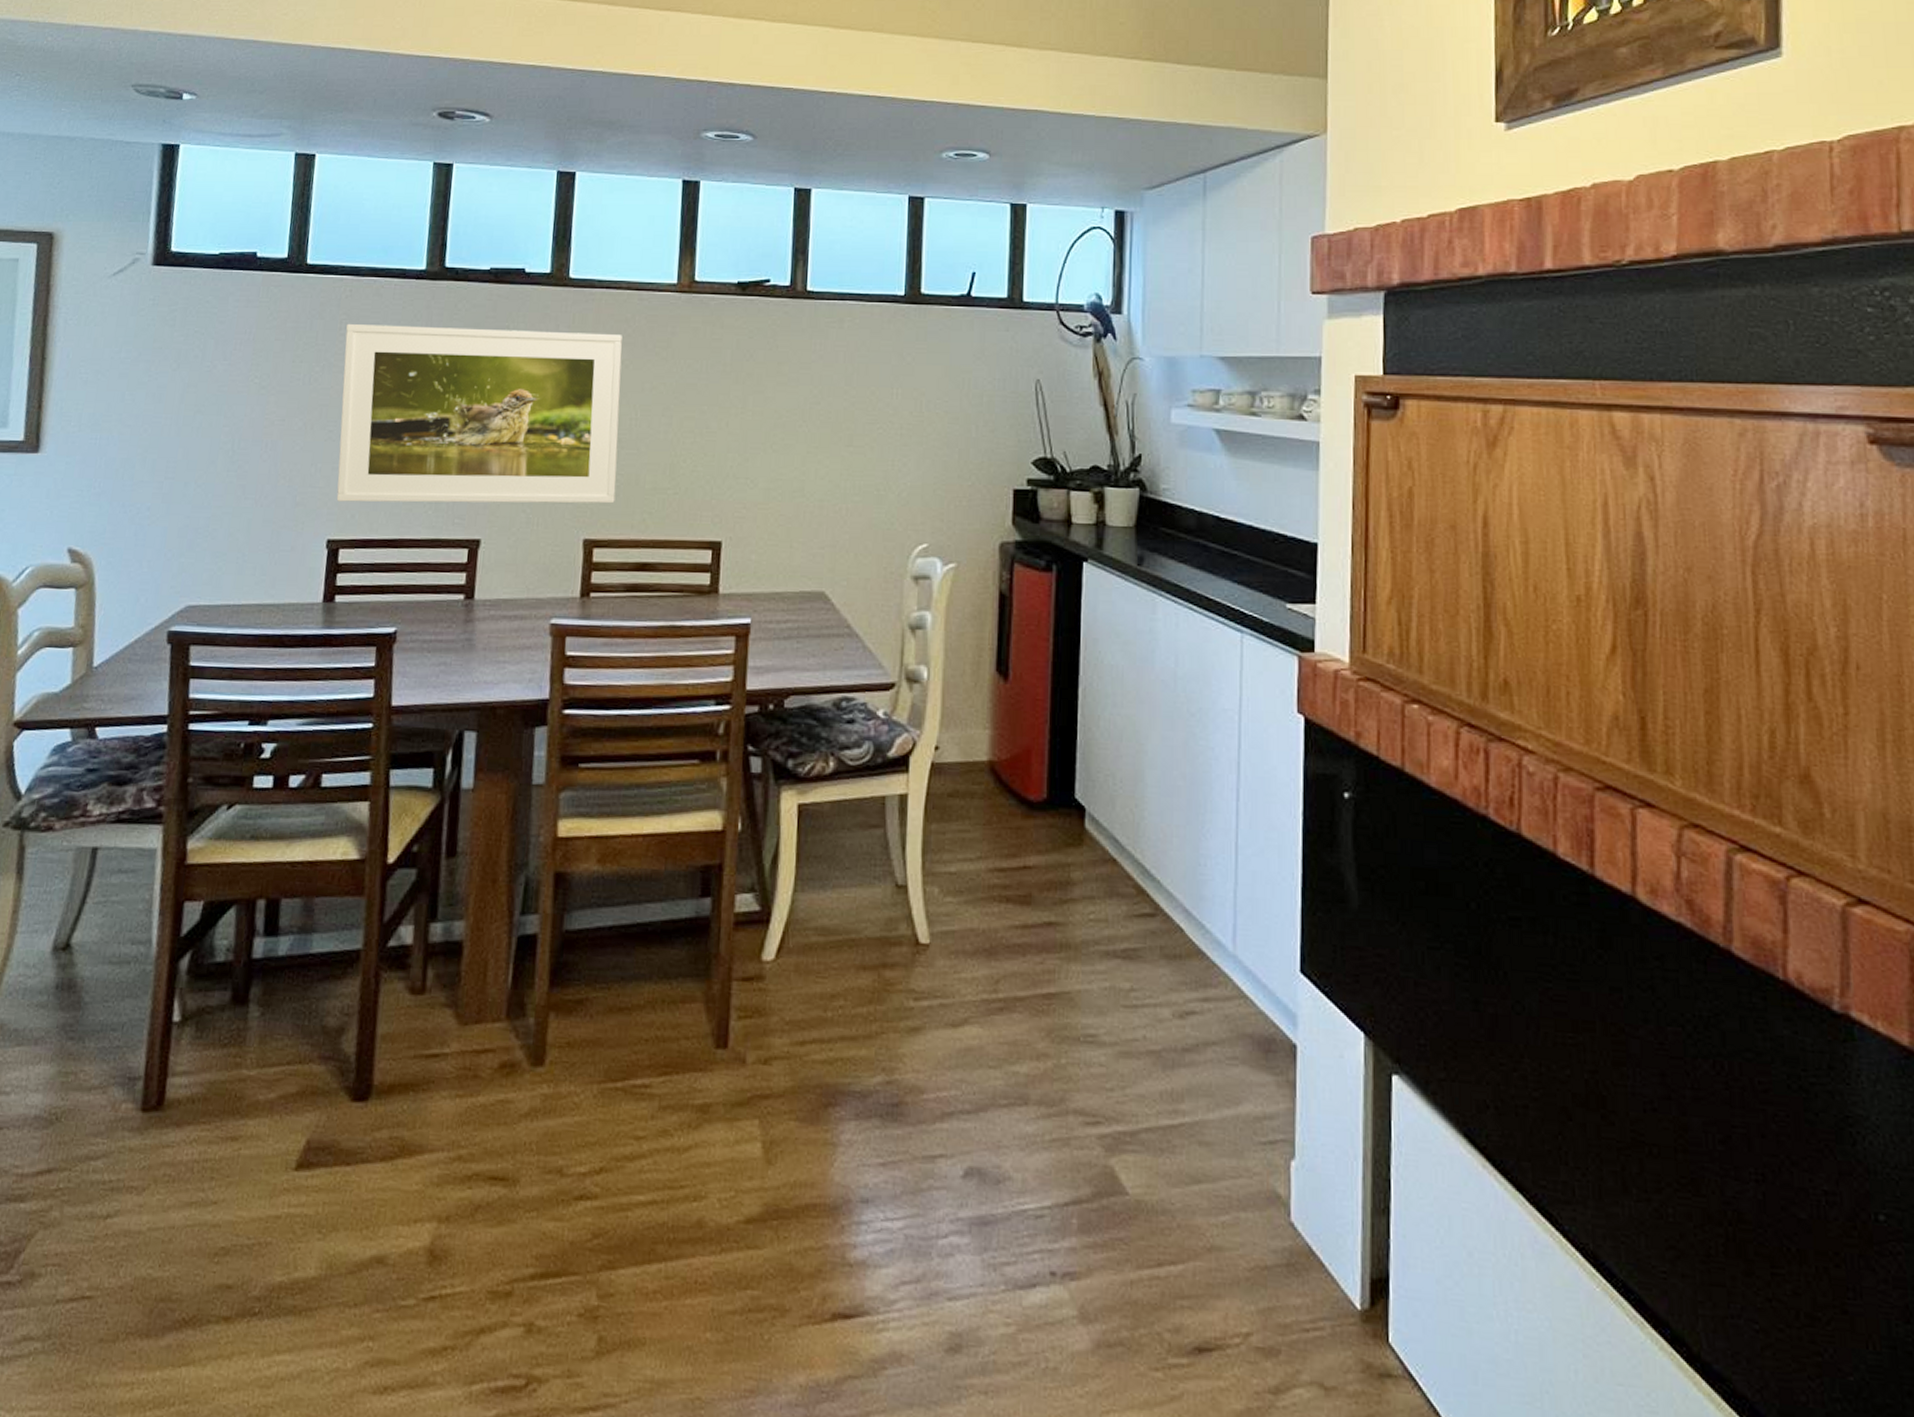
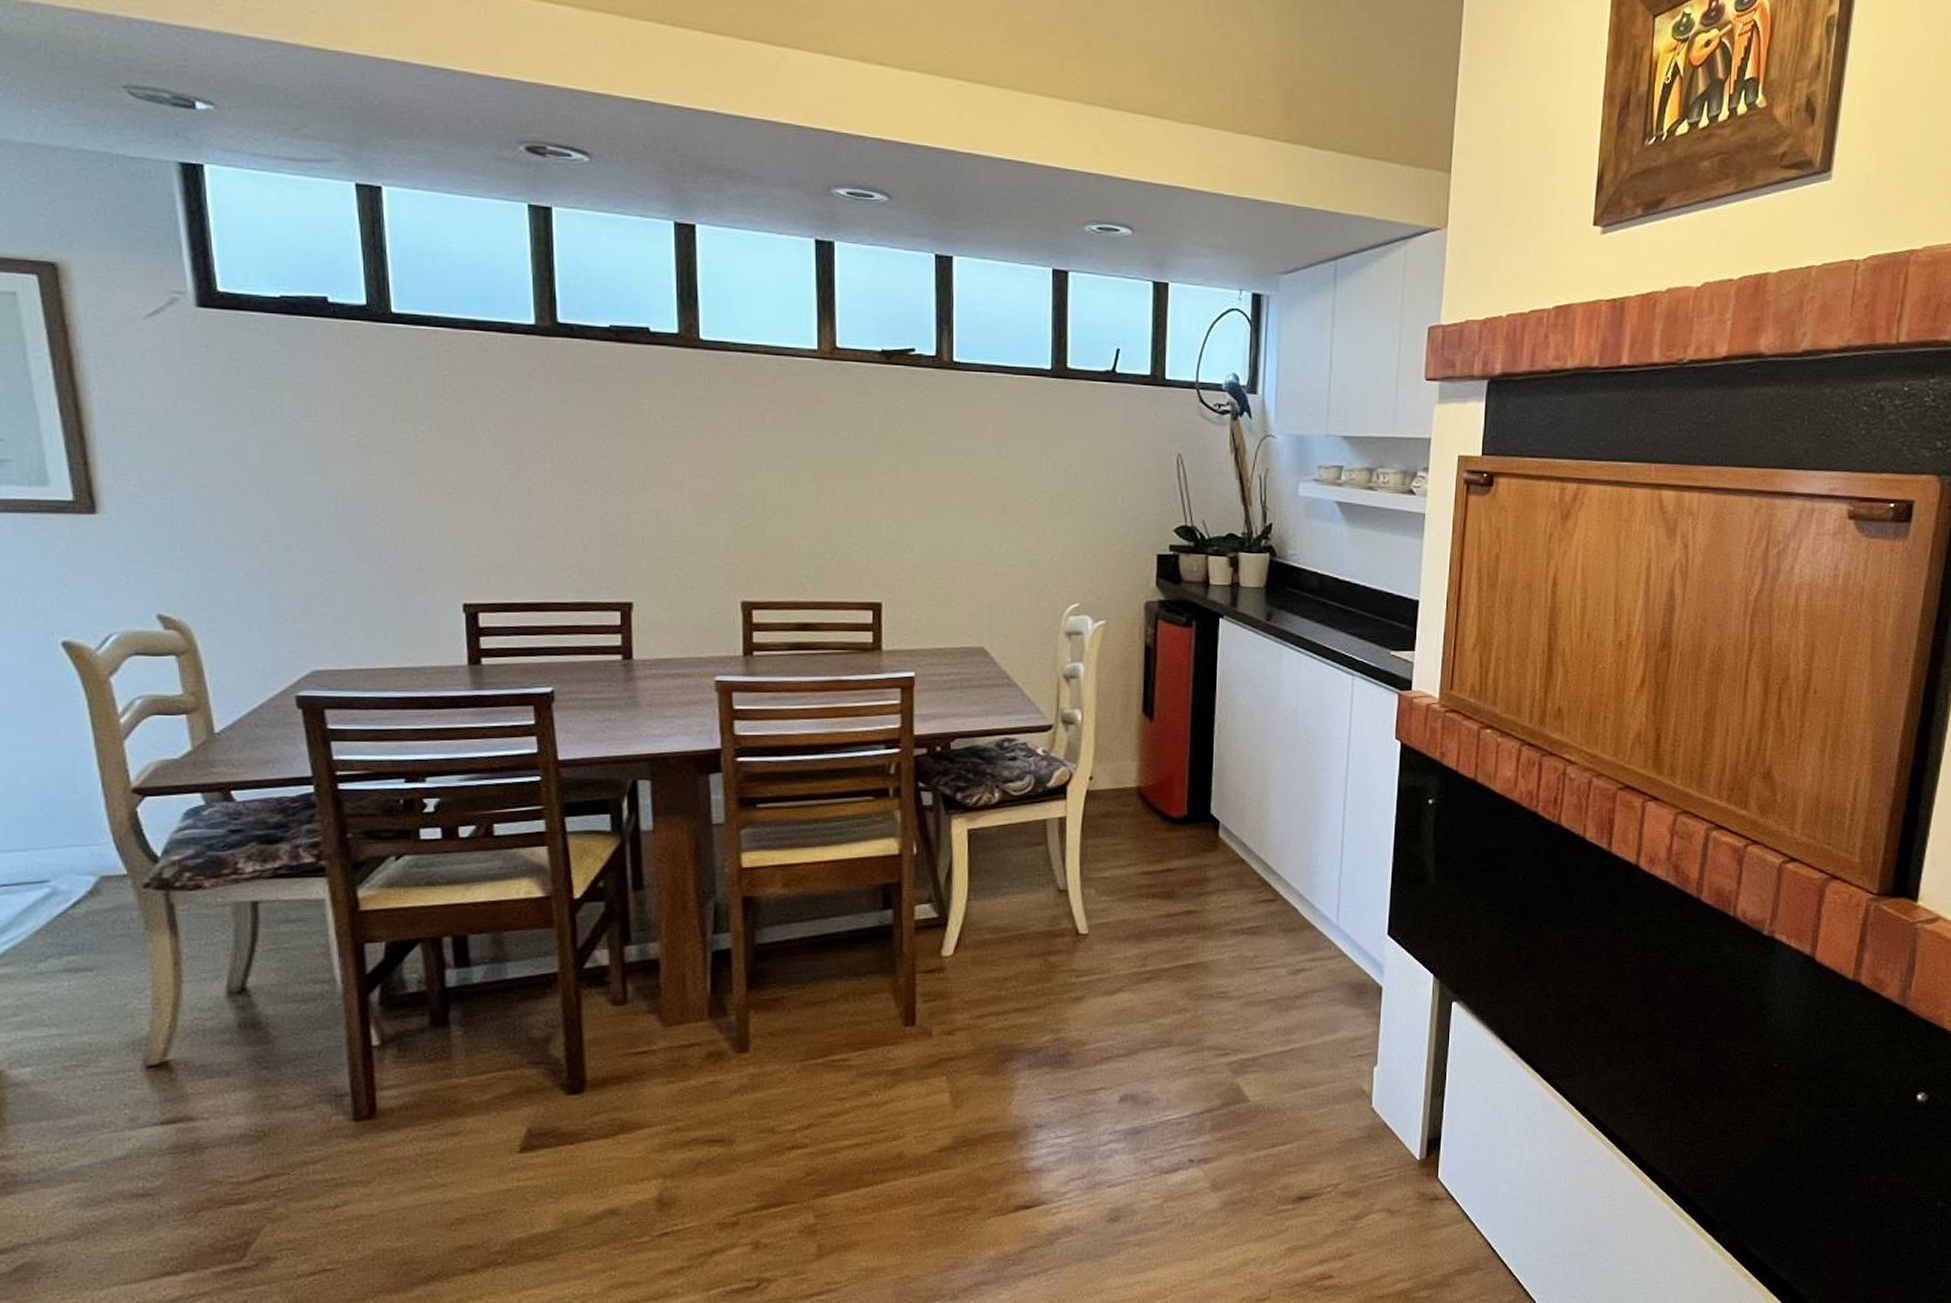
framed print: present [336,323,623,504] -> none [449,380,770,568]

